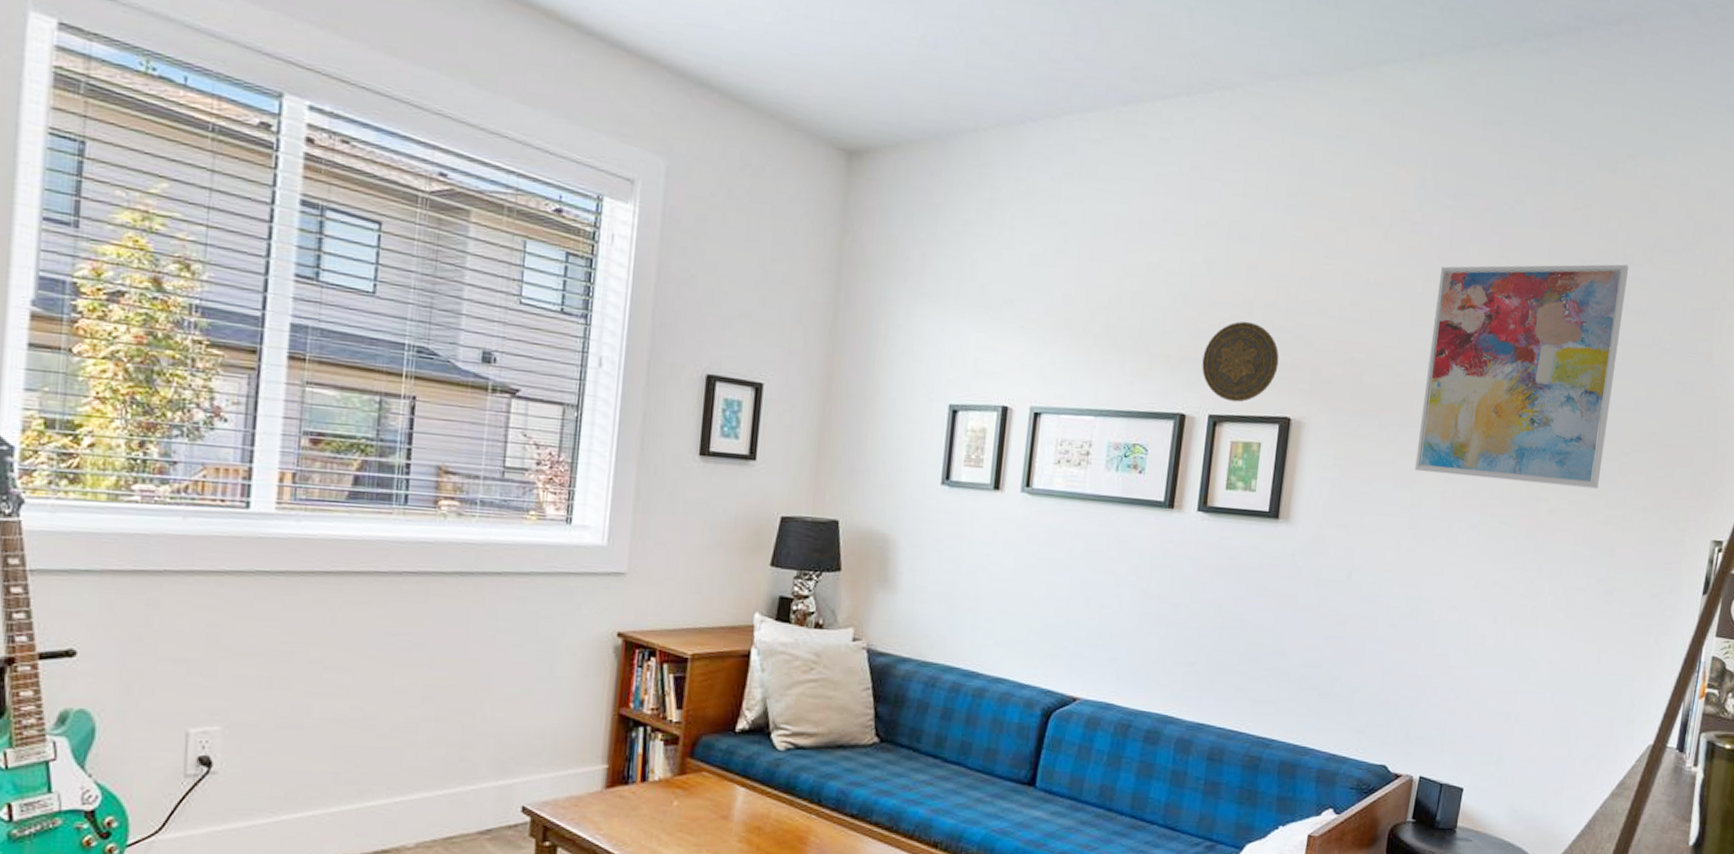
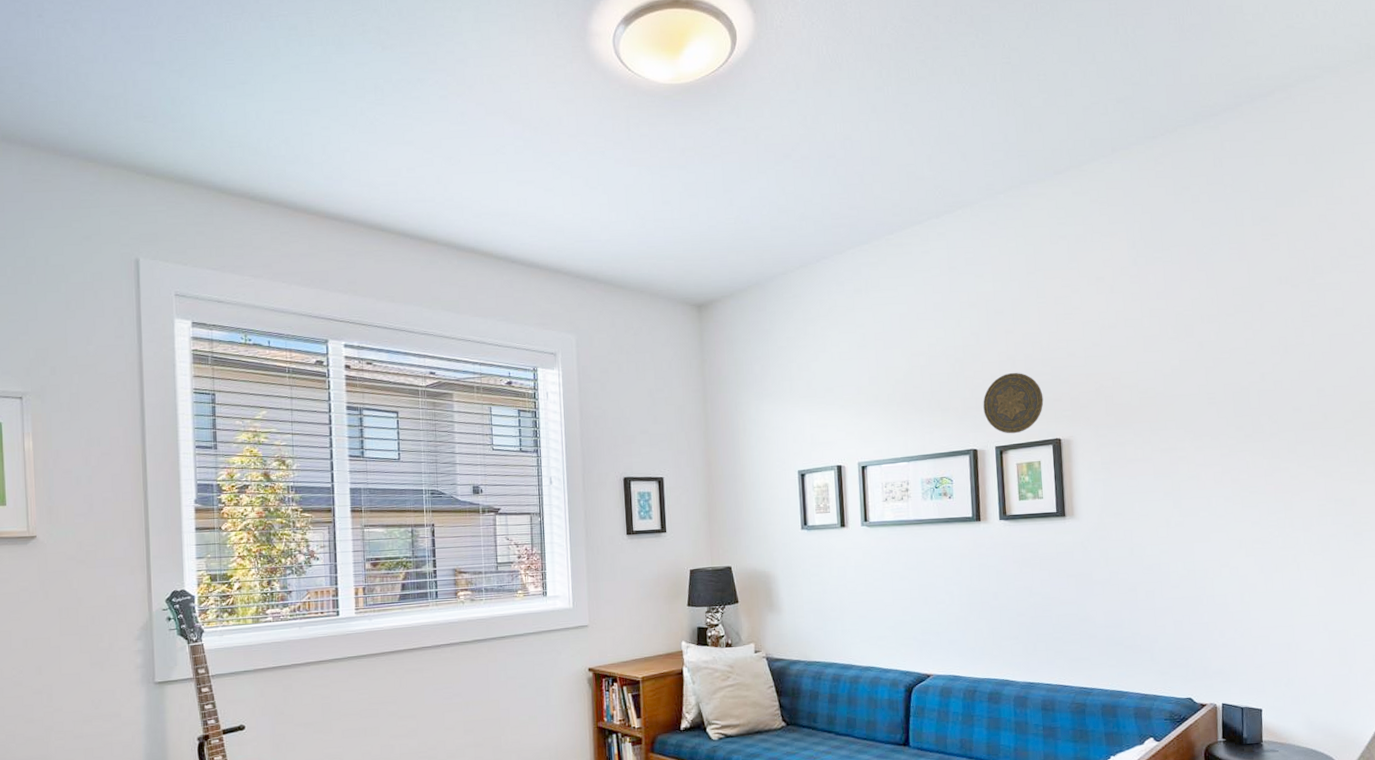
wall art: present [1414,264,1629,489] -> none [1161,274,1330,463]

